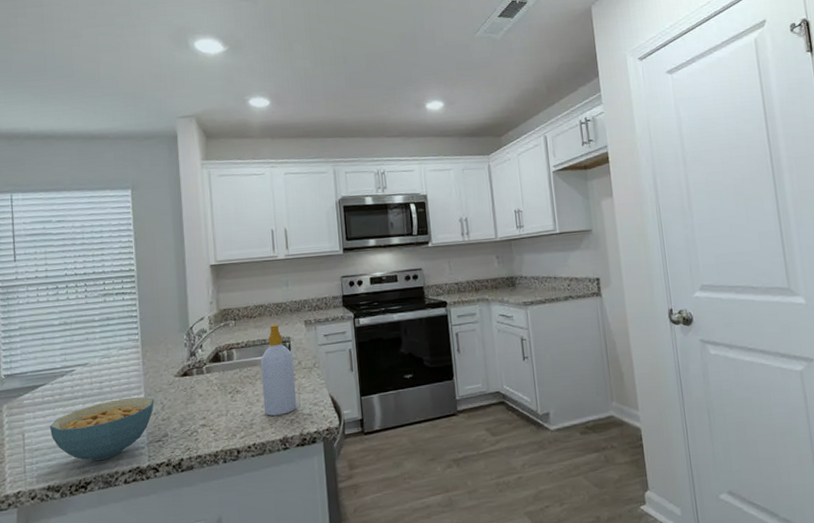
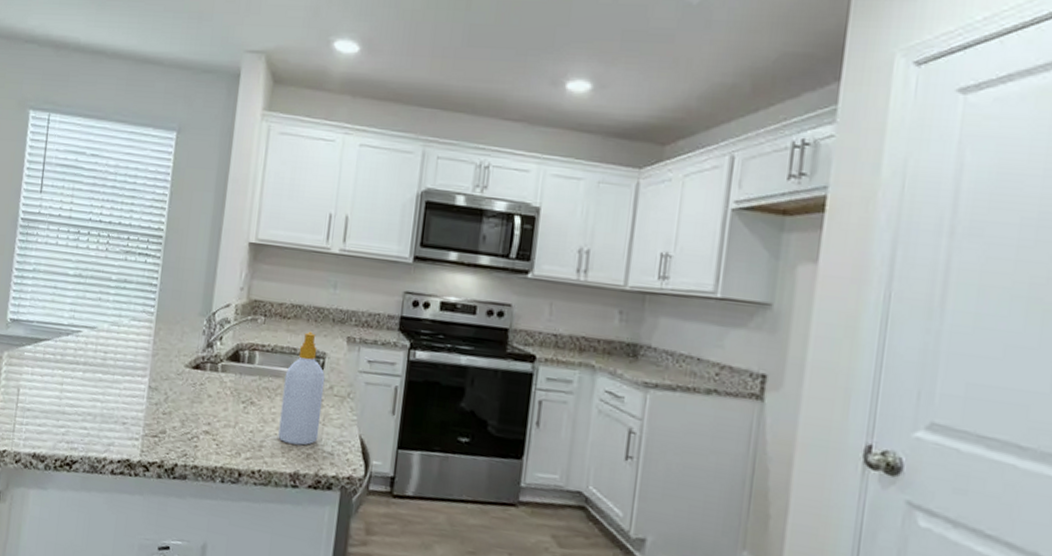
cereal bowl: present [49,397,154,462] -> none [45,375,158,442]

